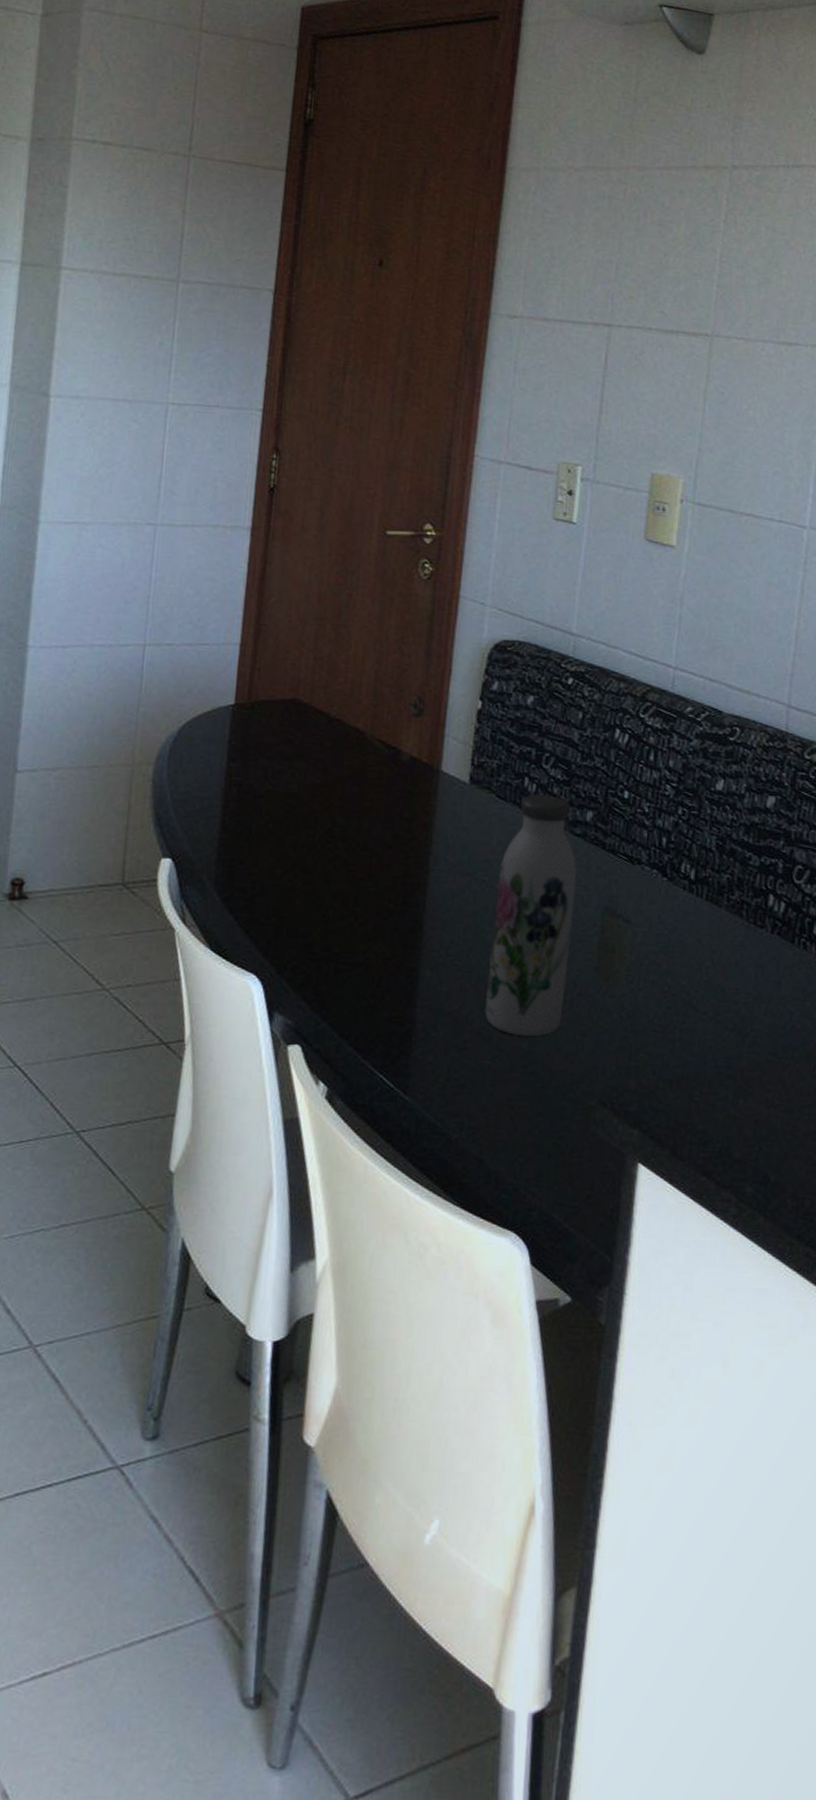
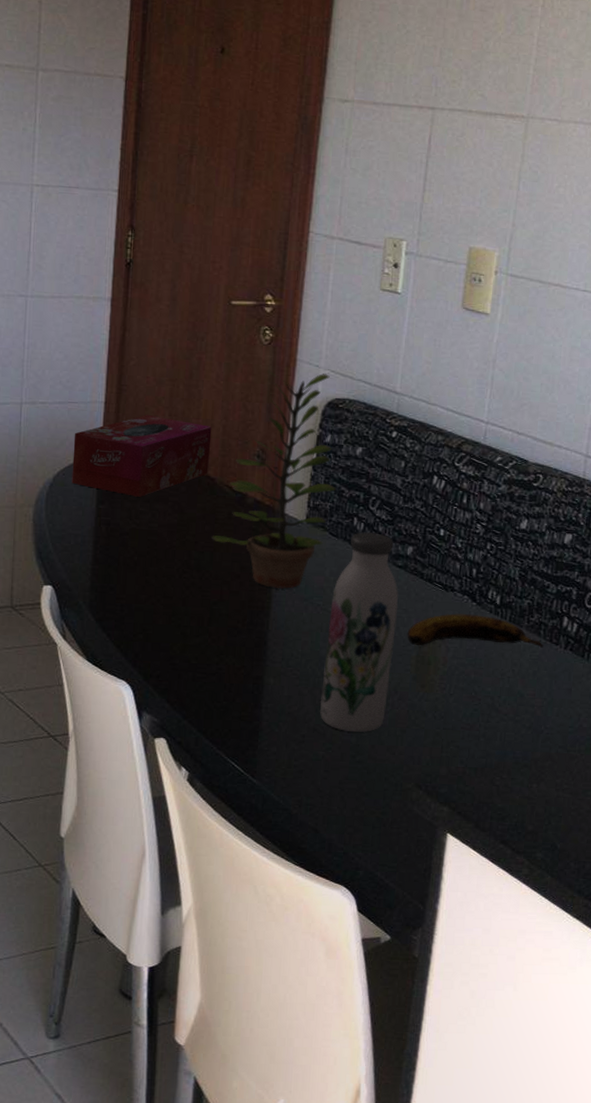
tissue box: none [199,658,363,753] -> present [71,415,212,497]
plant: none [360,608,505,862] -> present [212,370,337,589]
banana: none [587,891,747,932] -> present [407,614,544,648]

